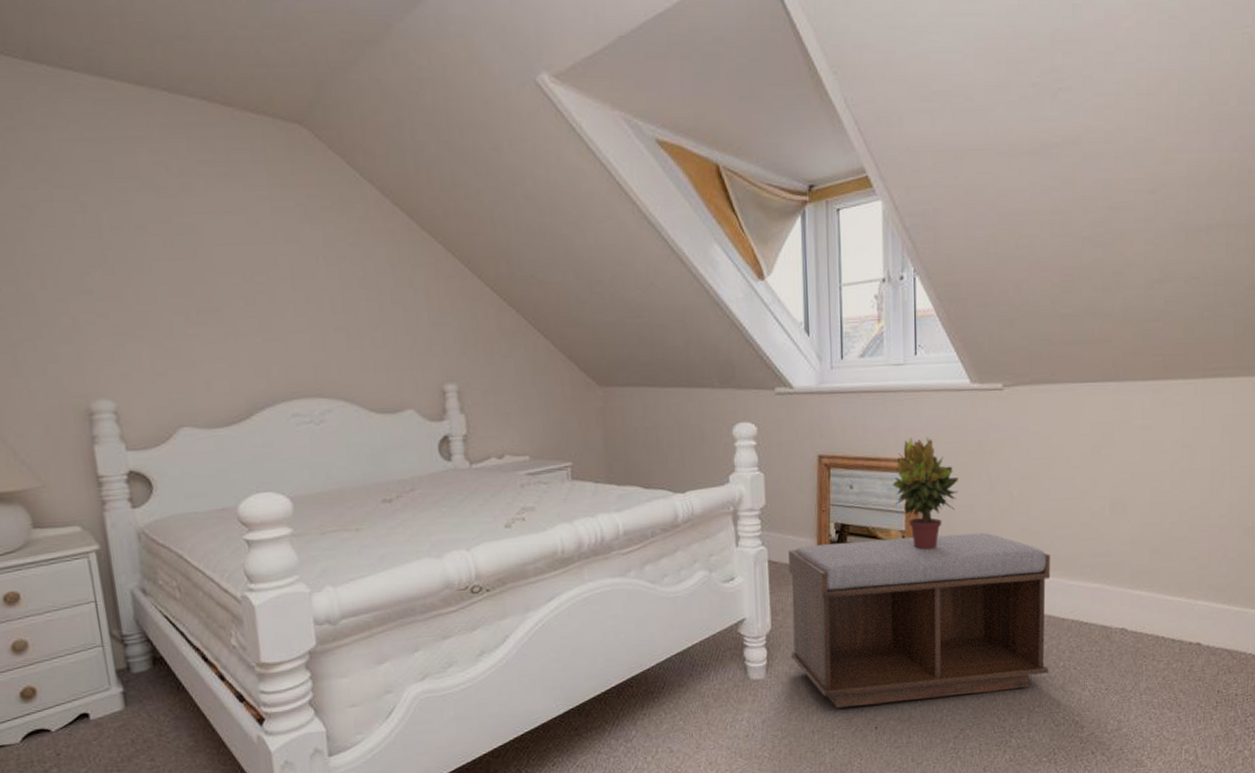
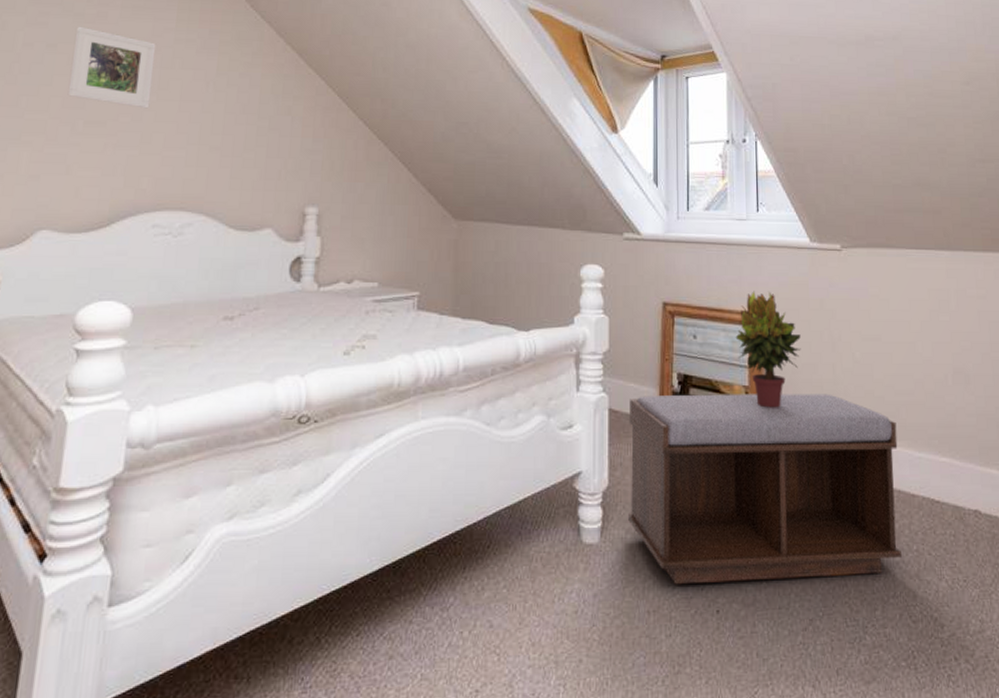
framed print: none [161,201,261,291] -> present [67,26,156,109]

